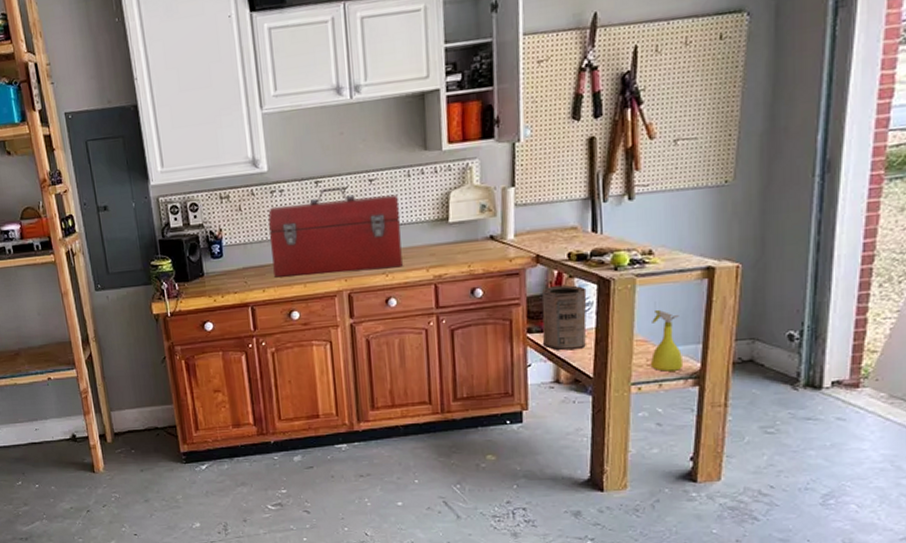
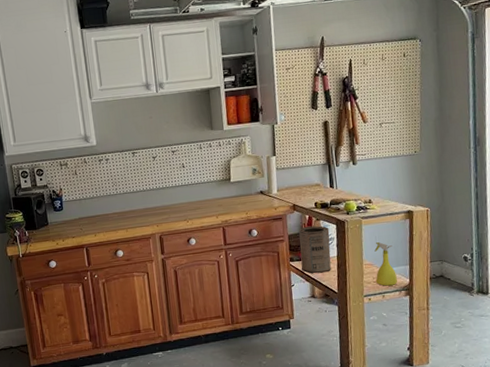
toolbox: present [268,187,403,278] -> none [97,156,199,225]

